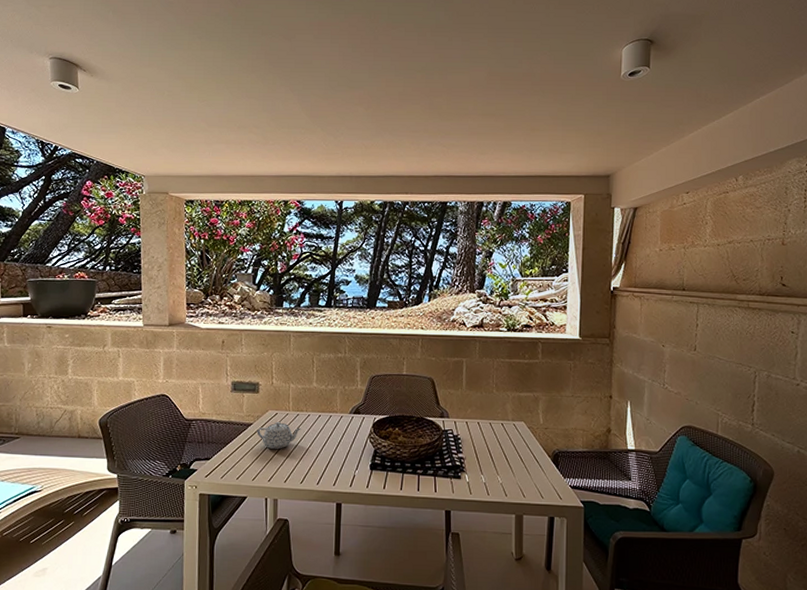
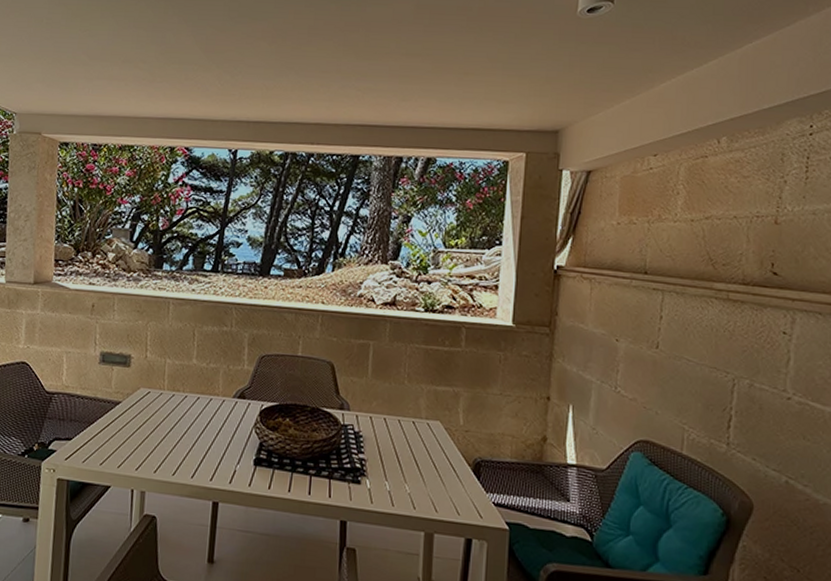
teapot: present [256,421,302,449] -> none [125,401,177,434]

